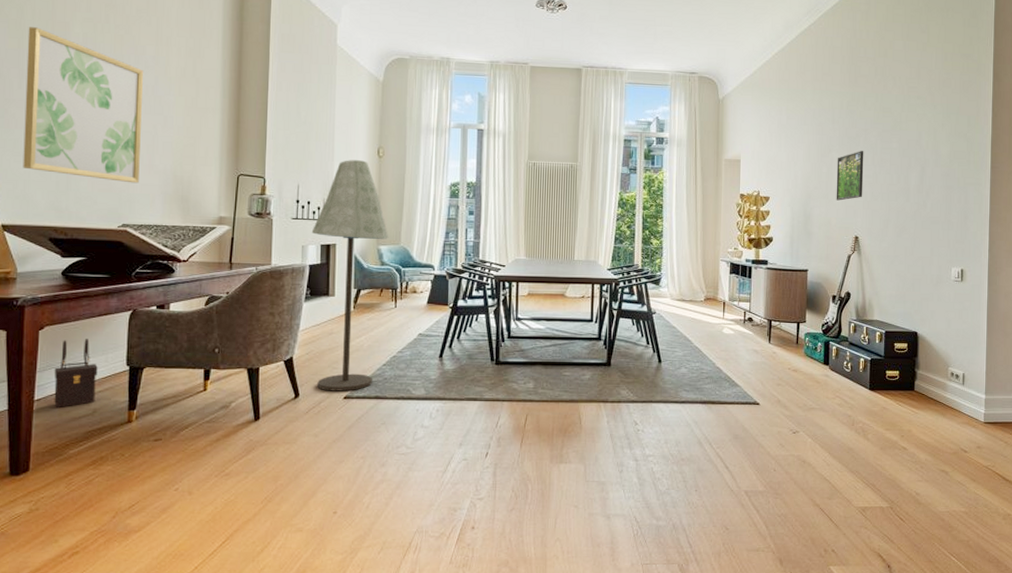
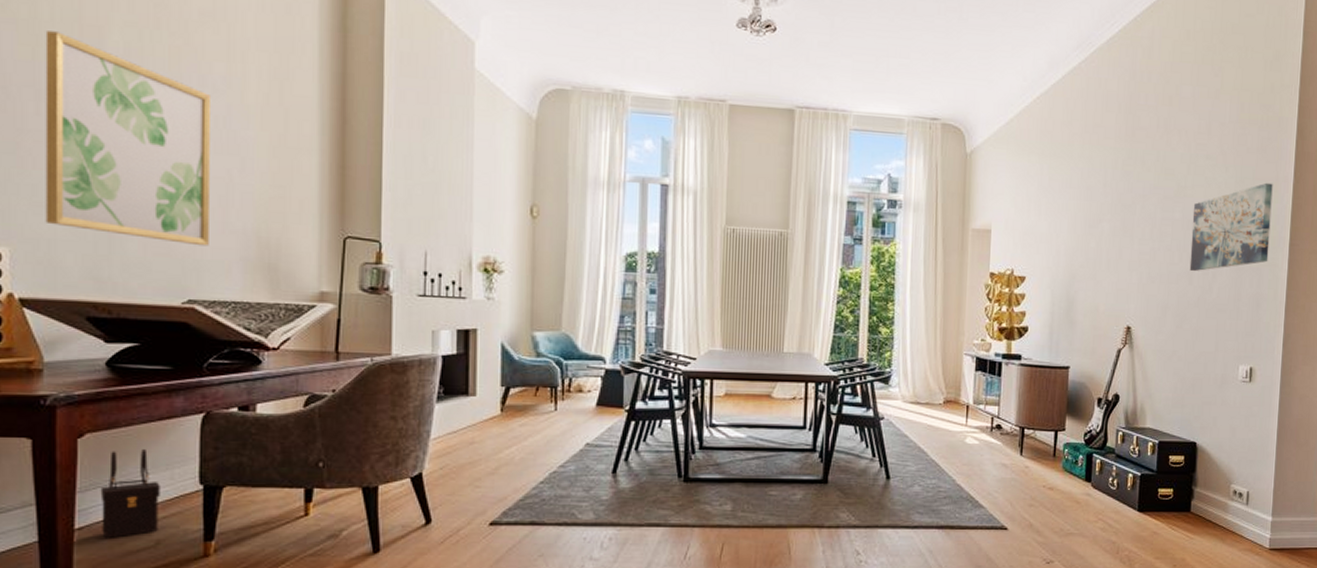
floor lamp: present [311,160,389,391] -> none [444,220,547,516]
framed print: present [836,151,864,201] -> none [1105,221,1141,283]
wall art: none [906,117,975,190] -> present [1189,182,1273,271]

